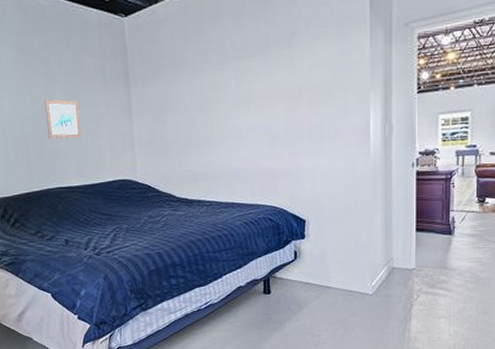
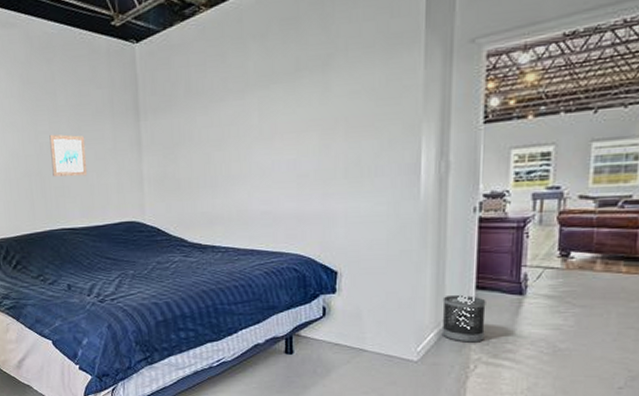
wastebasket: none [391,236,424,277] -> present [441,294,486,343]

